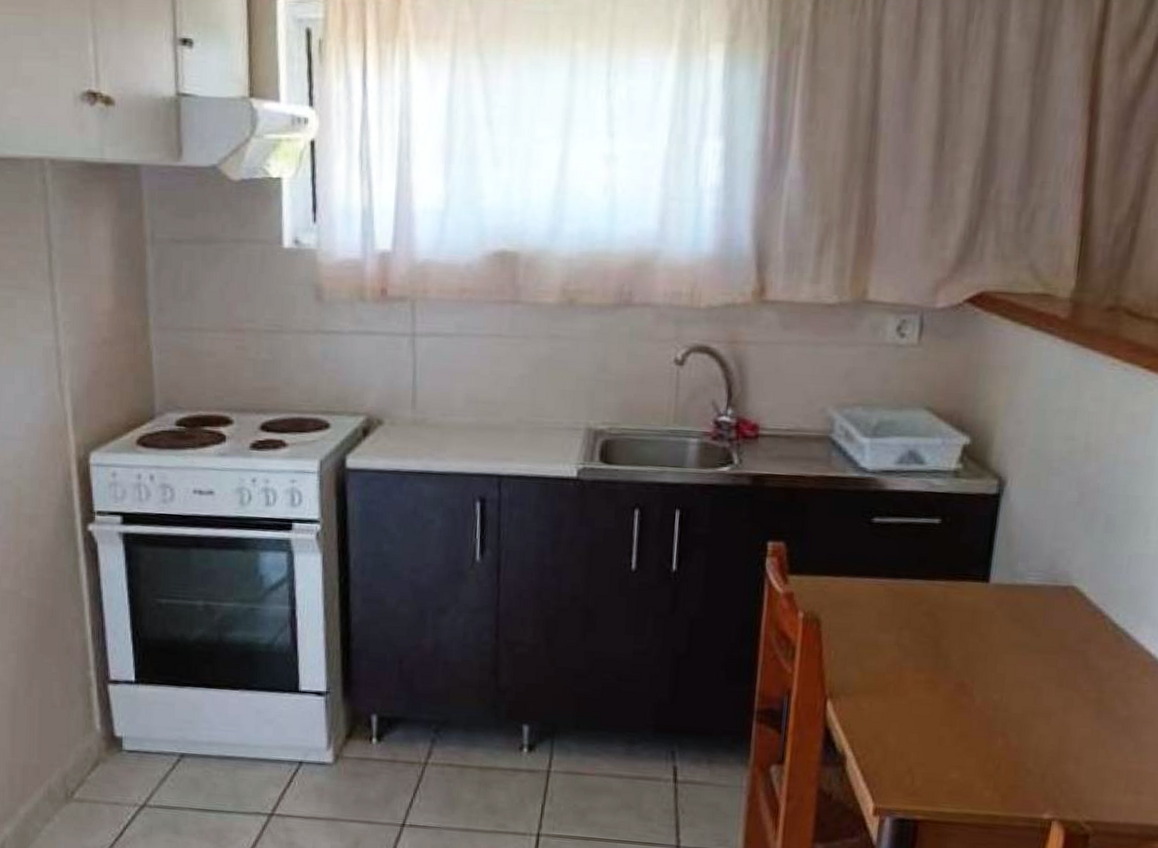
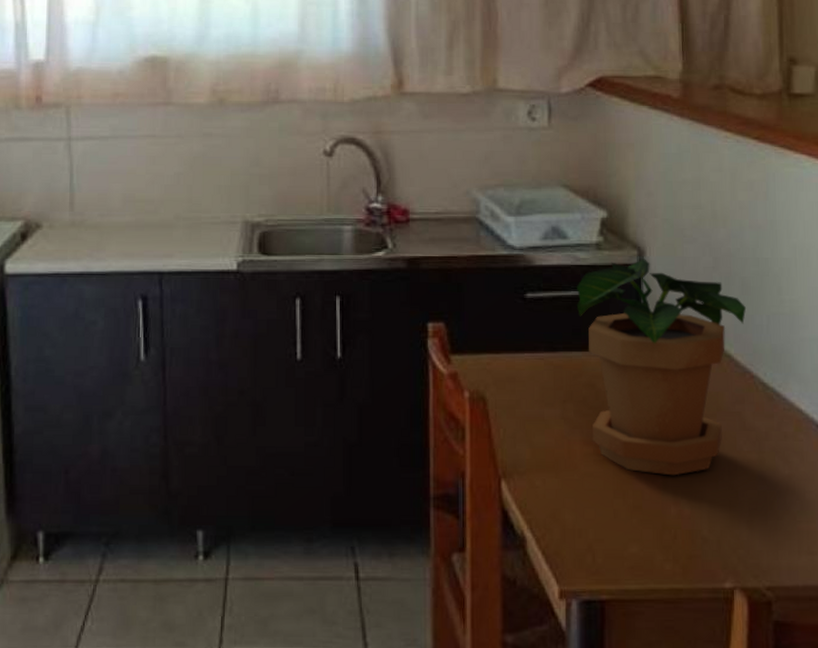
potted plant: none [925,489,1108,709] -> present [576,259,747,476]

